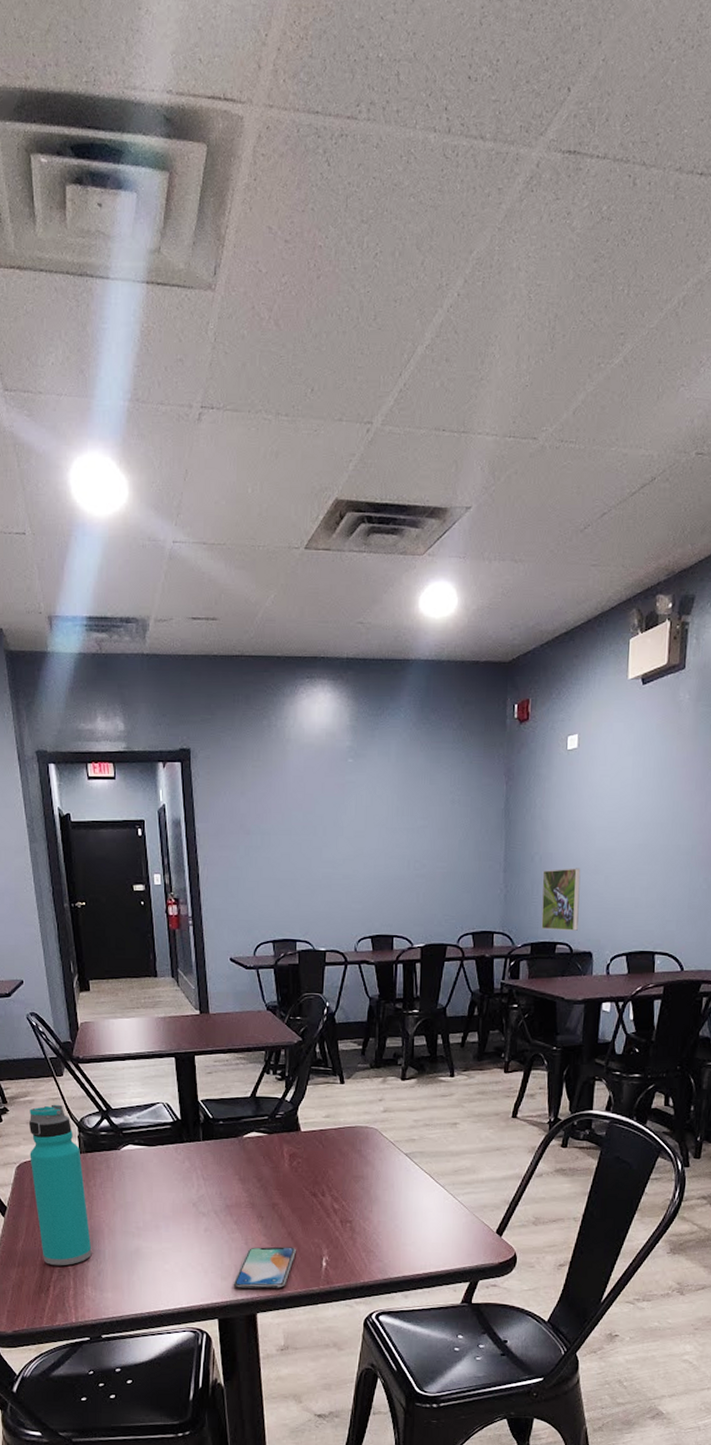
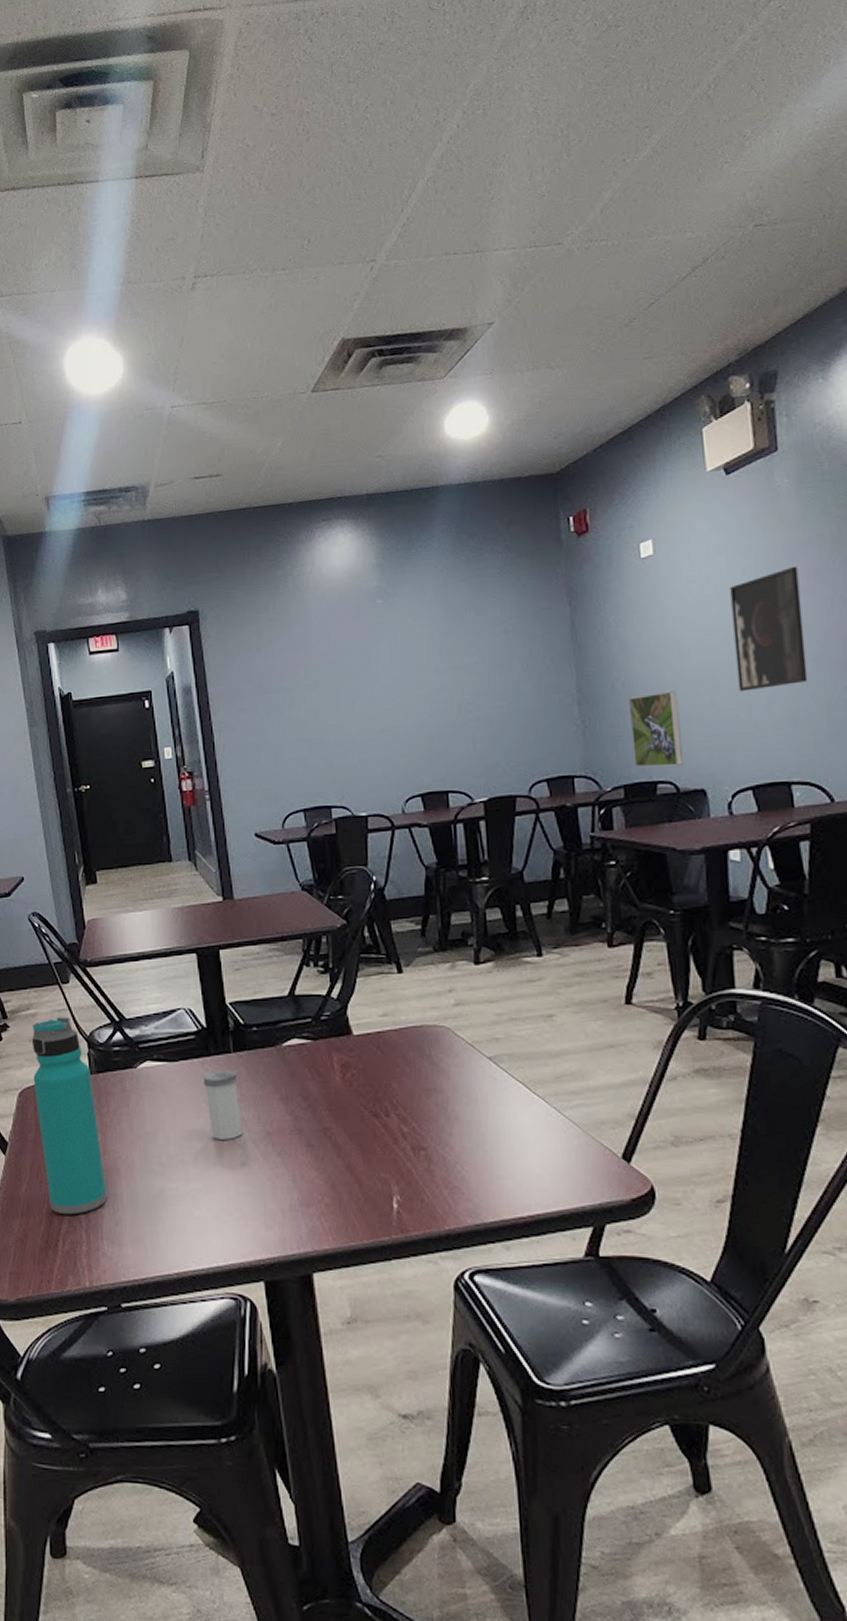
salt shaker: none [176,1154,207,1210] -> present [202,1069,243,1139]
smartphone: present [233,1246,296,1289] -> none [280,1184,358,1240]
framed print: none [627,772,685,875] -> present [730,566,808,692]

